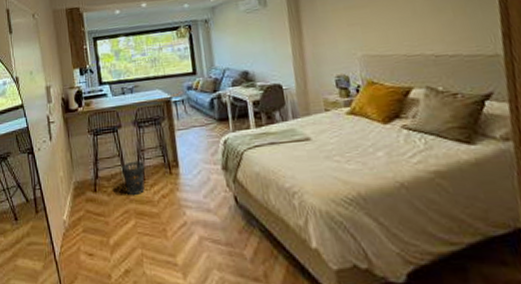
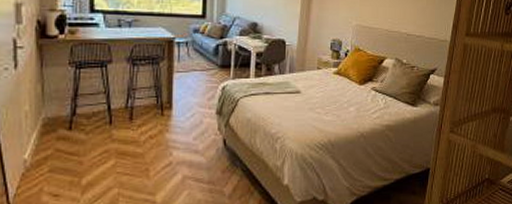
wastebasket: present [122,160,145,196] -> none [107,99,133,136]

